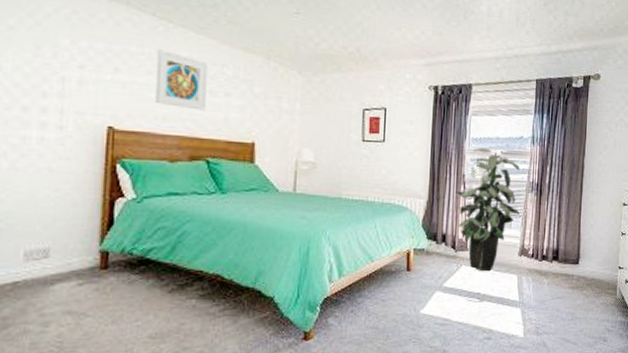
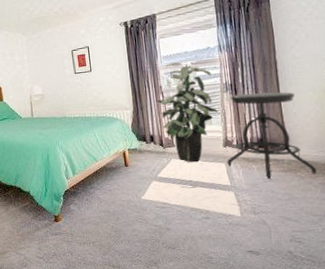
stool: none [519,196,601,296] -> present [227,92,317,179]

